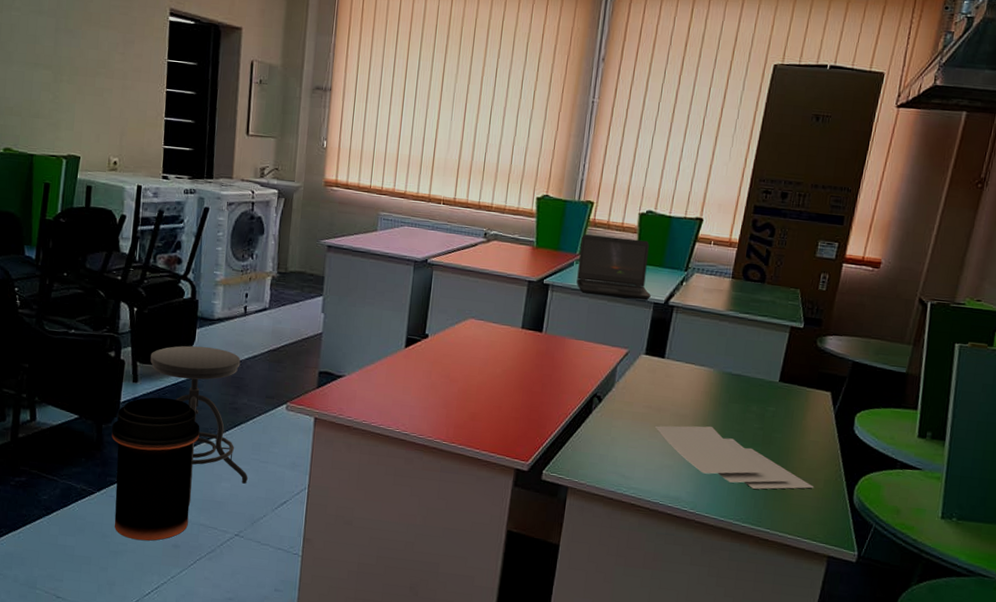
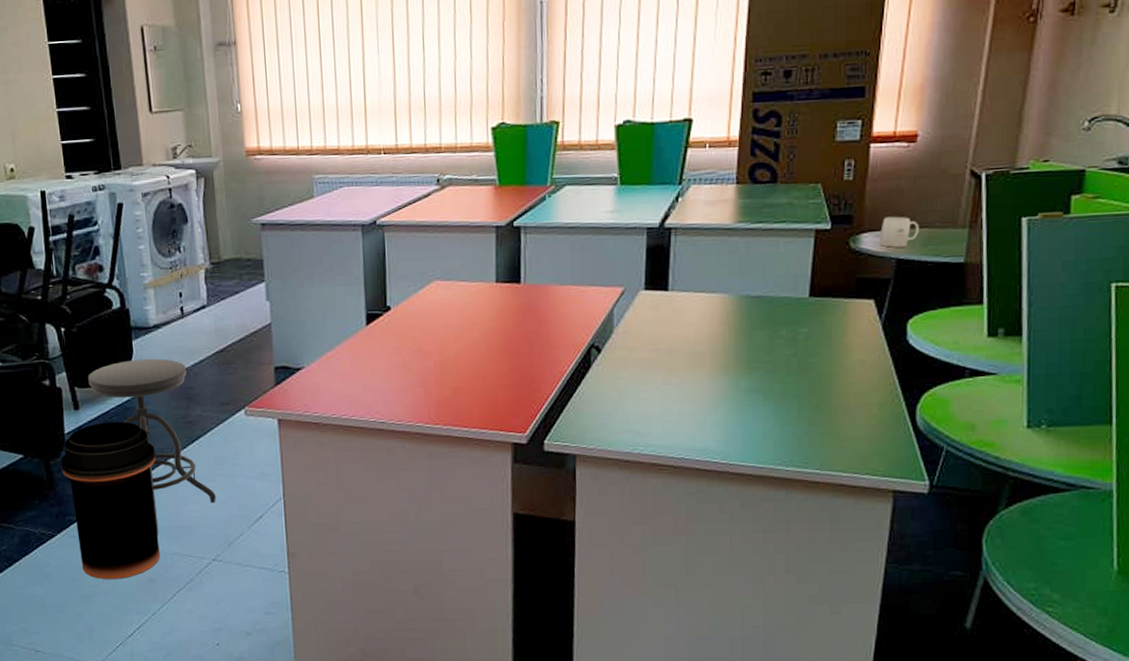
laptop computer: present [576,234,651,301] -> none [551,156,642,230]
papers: present [654,425,815,490] -> none [667,362,868,427]
mug: none [841,325,874,353] -> present [880,216,919,248]

